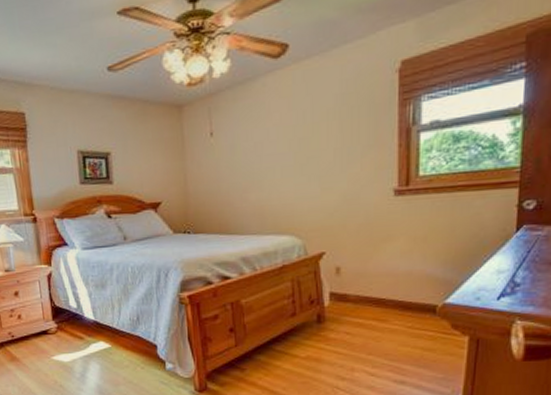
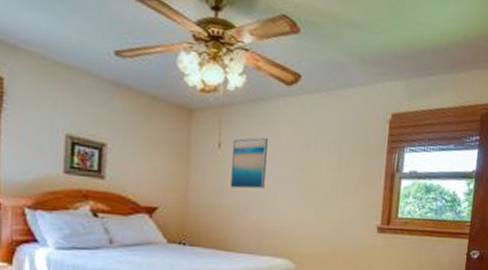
wall art: none [224,116,261,173] -> present [230,137,268,189]

